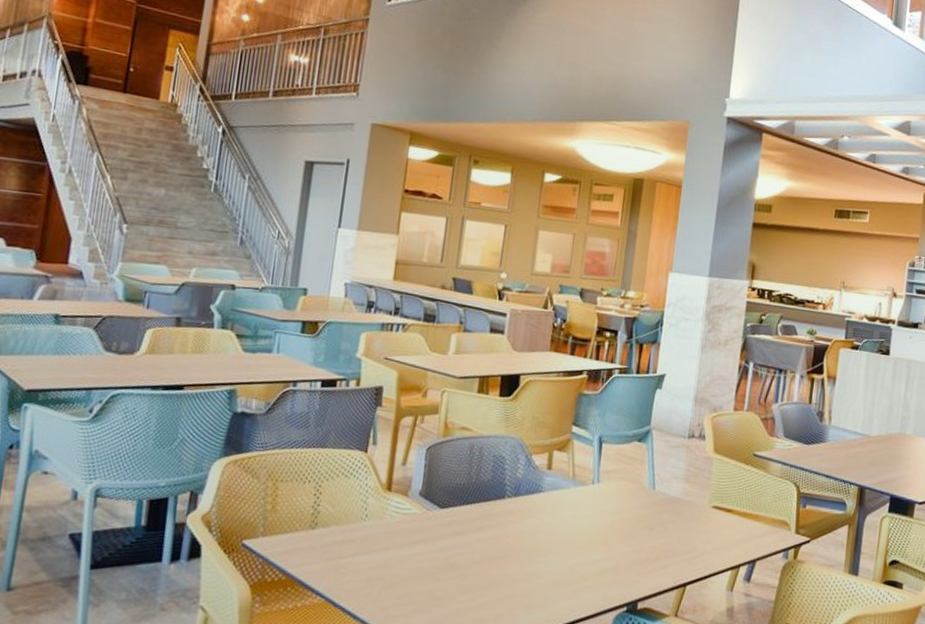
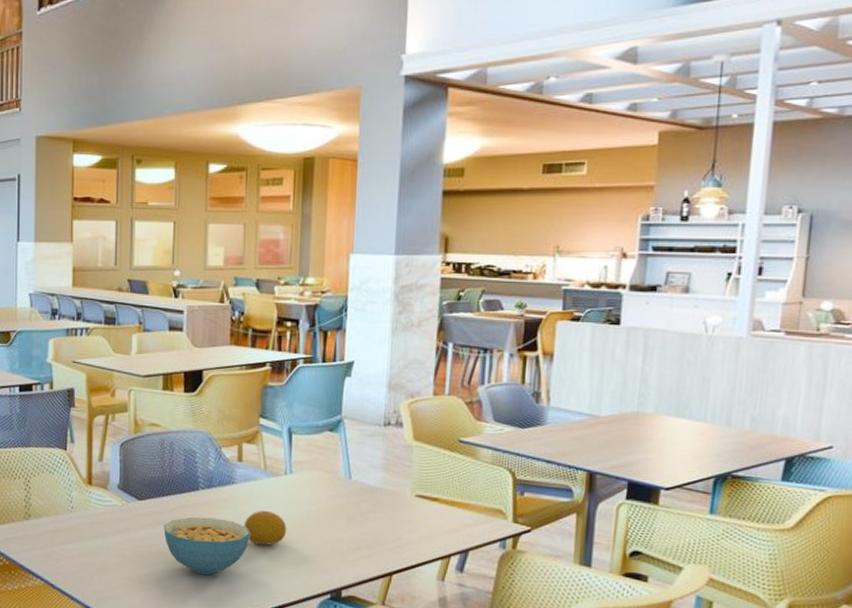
cereal bowl: none [464,526,553,589] -> present [164,517,250,575]
fruit: none [547,520,590,557] -> present [244,510,287,545]

